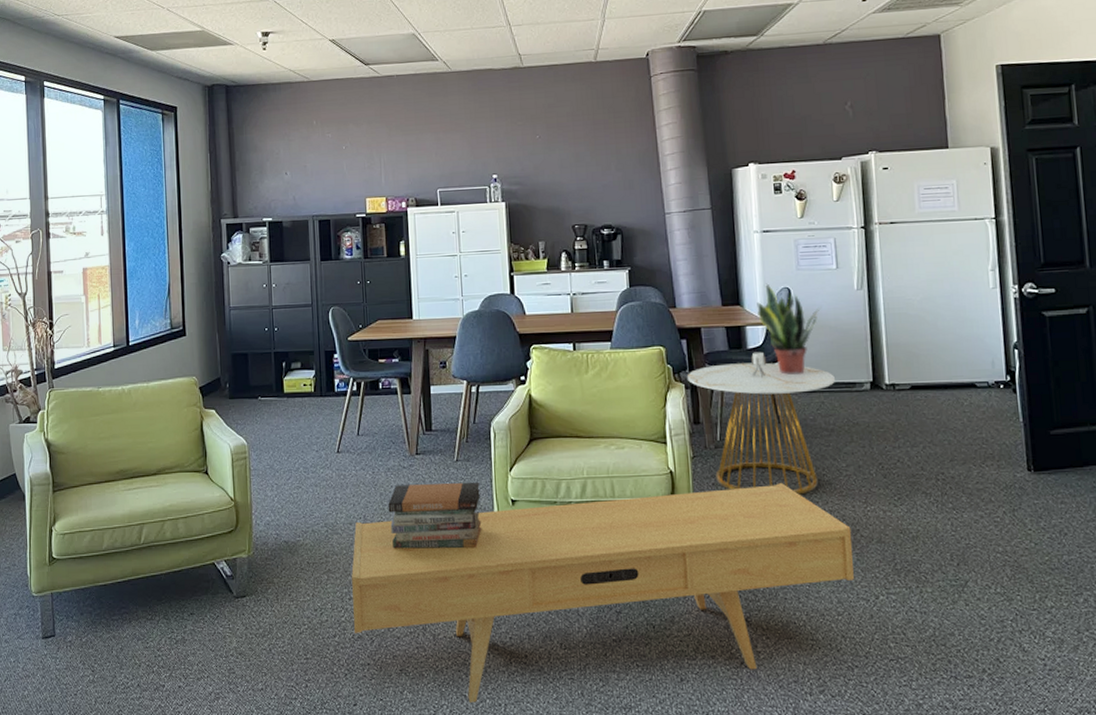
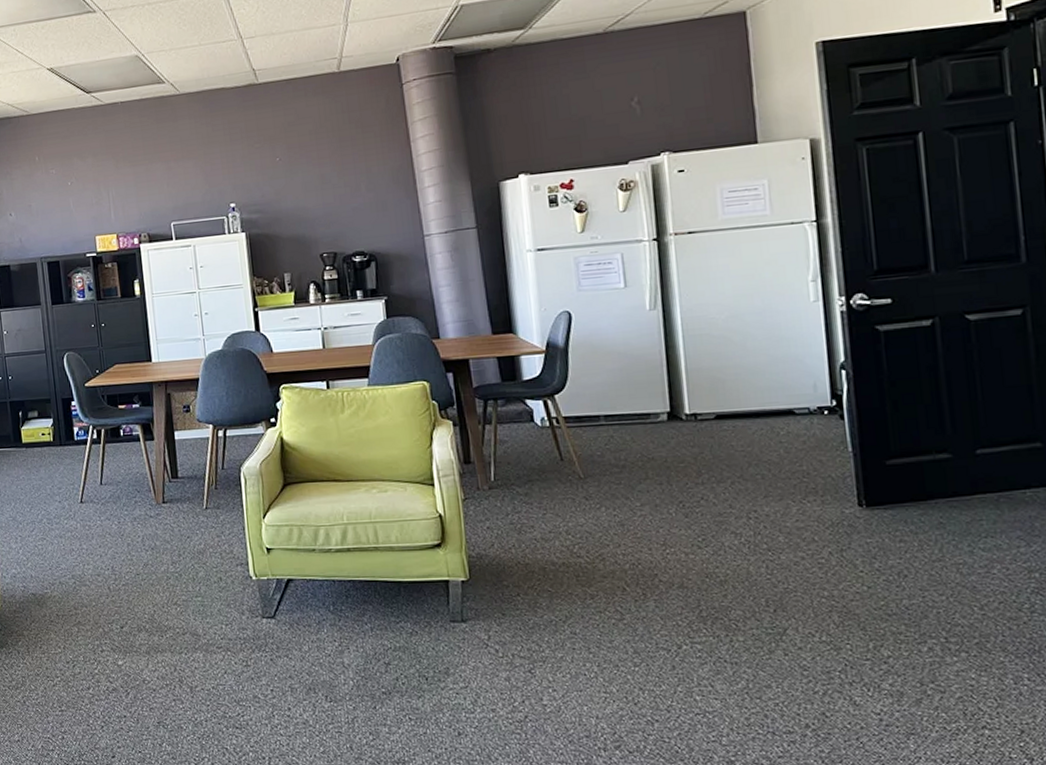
tv console: present [351,483,854,703] -> none [102,525,652,756]
book stack: present [388,481,482,549] -> none [136,530,237,600]
side table: present [686,352,836,495] -> none [454,383,627,538]
potted plant: present [757,283,822,375] -> none [532,307,608,407]

